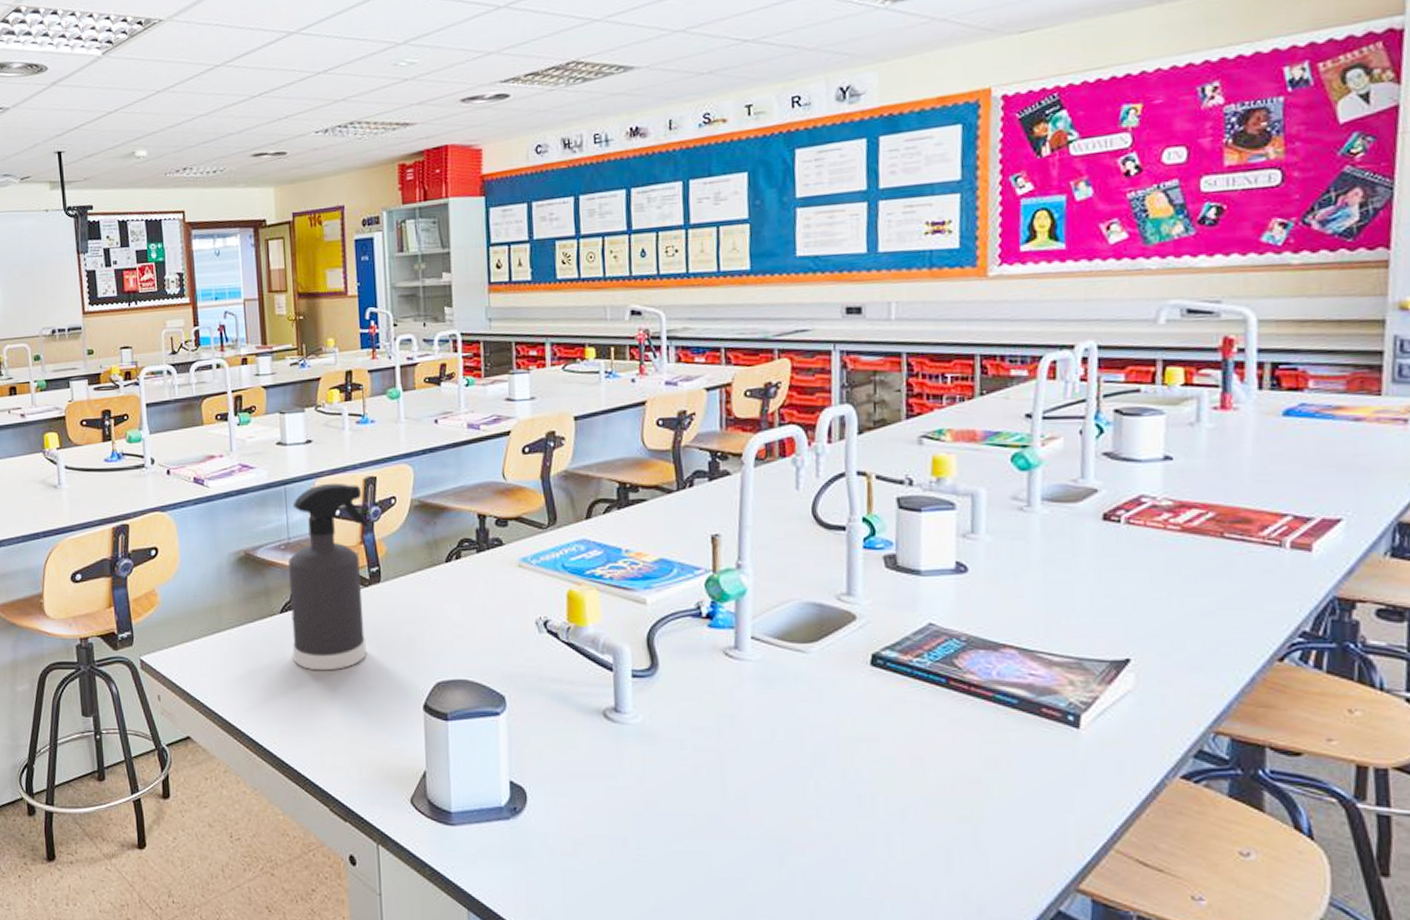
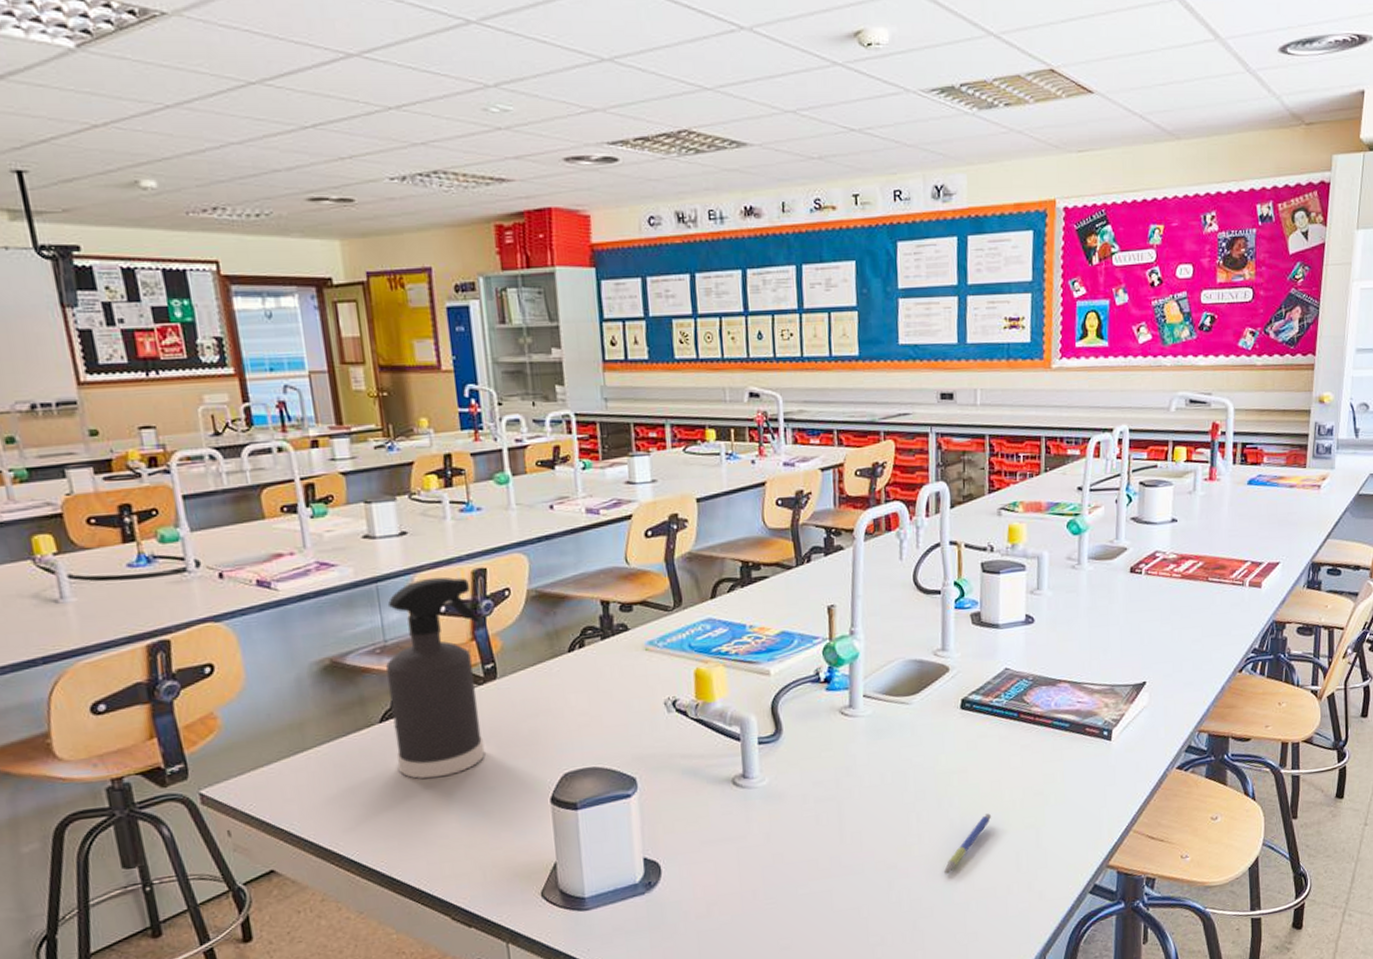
pen: none [849,795,911,860] -> present [944,813,991,874]

